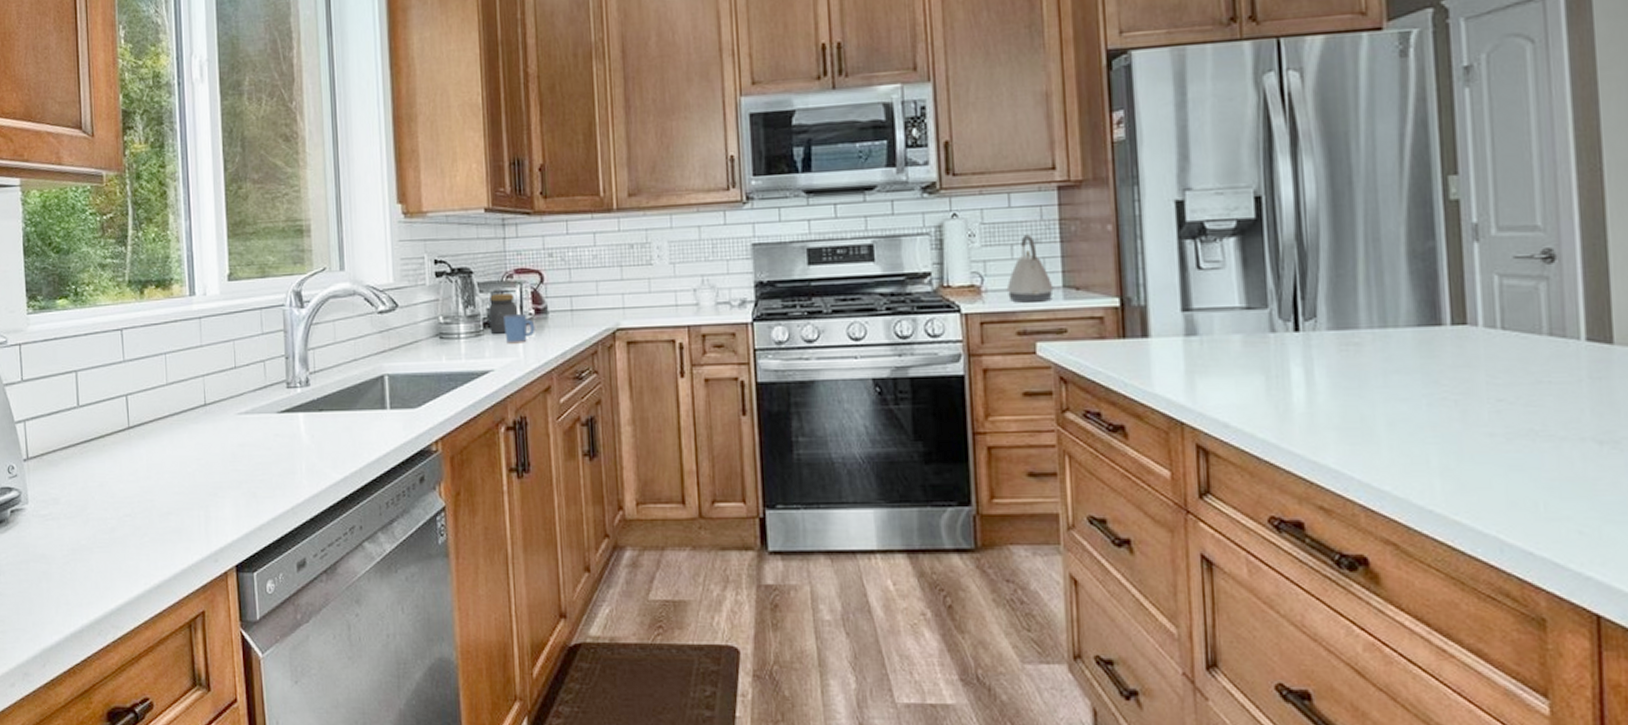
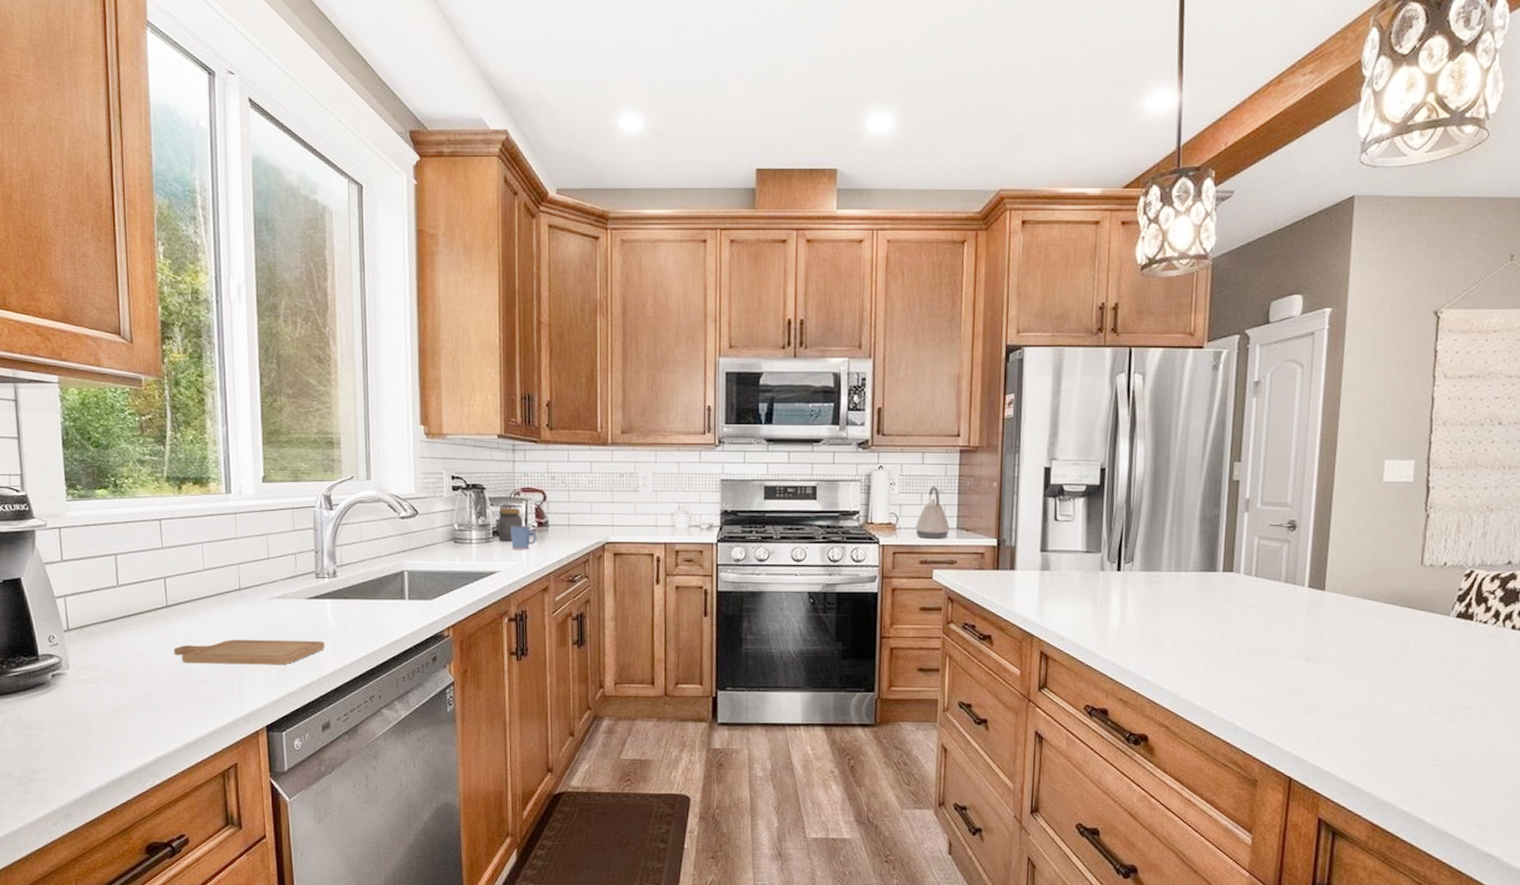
chopping board: none [136,461,298,493] -> present [174,639,324,665]

